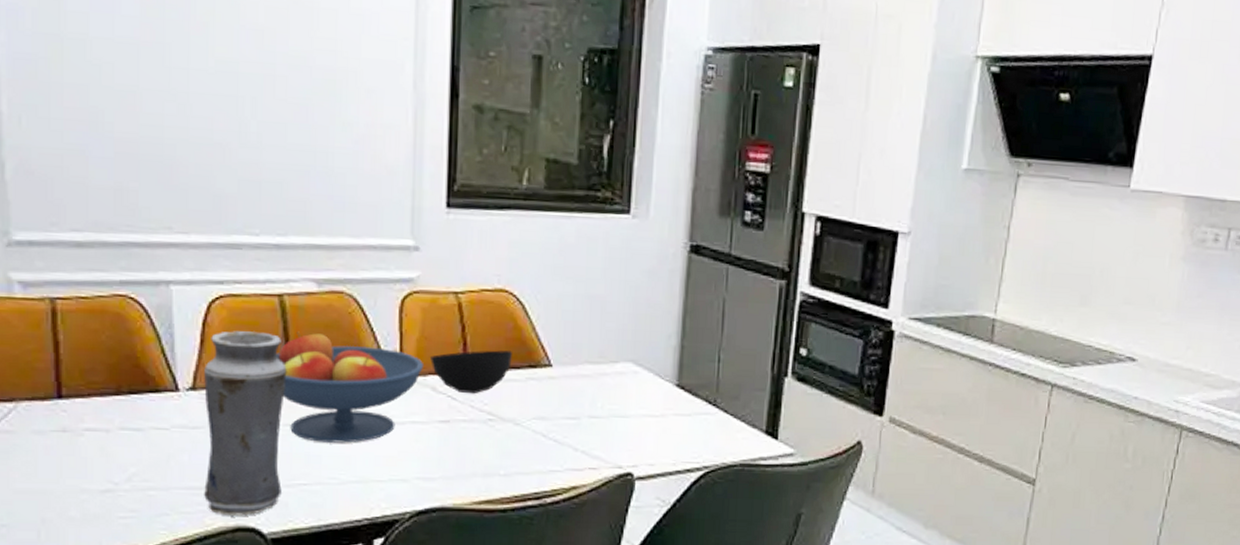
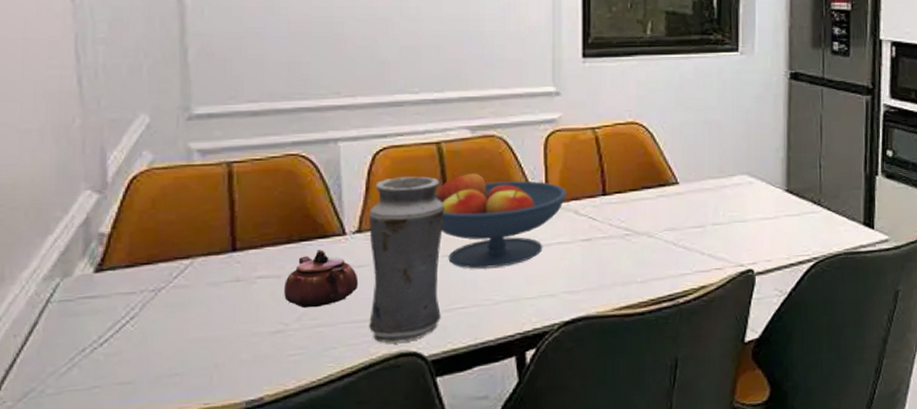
teapot: none [114,405,193,469] -> present [284,250,359,308]
bowl: present [430,350,512,394] -> none [573,174,644,214]

